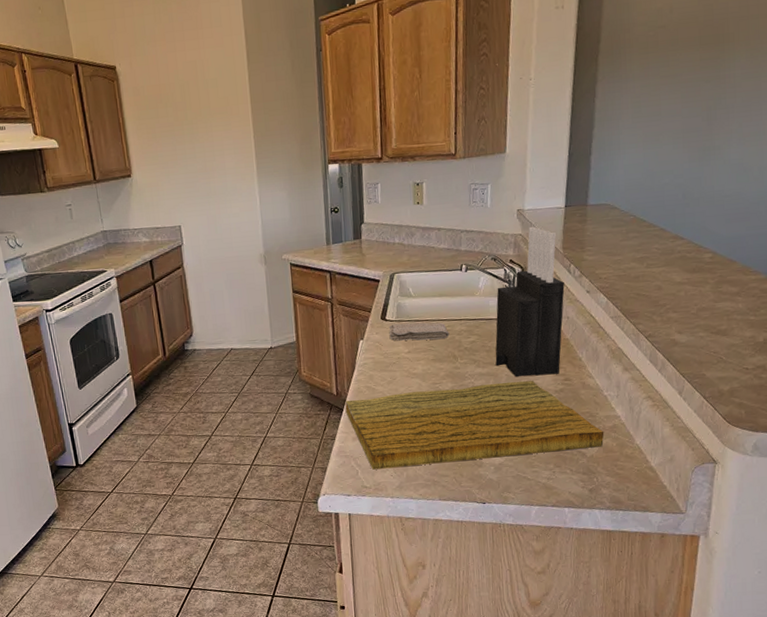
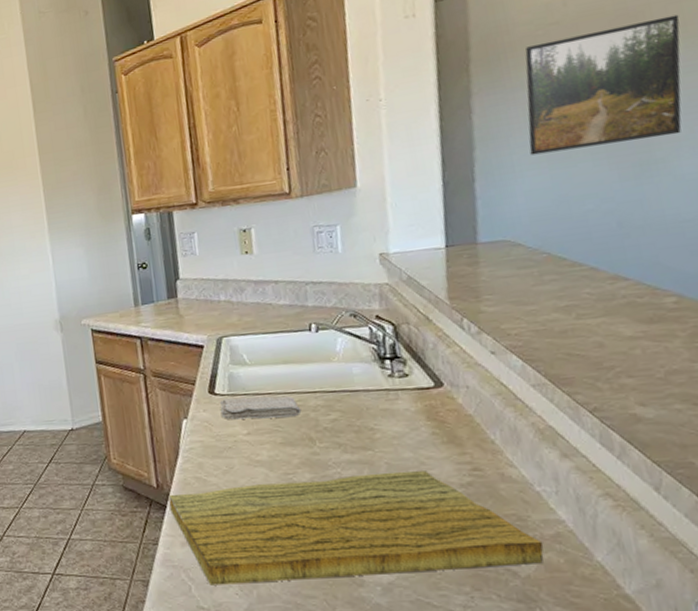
knife block: present [495,226,565,377] -> none [361,272,465,465]
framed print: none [632,30,746,136] -> present [525,14,682,156]

